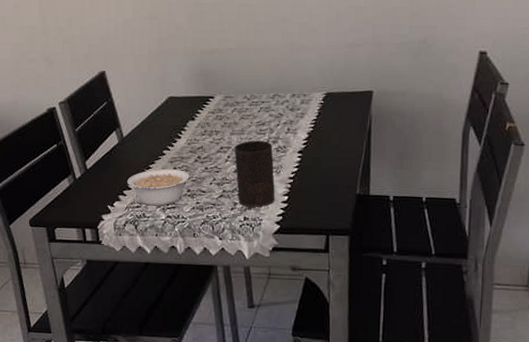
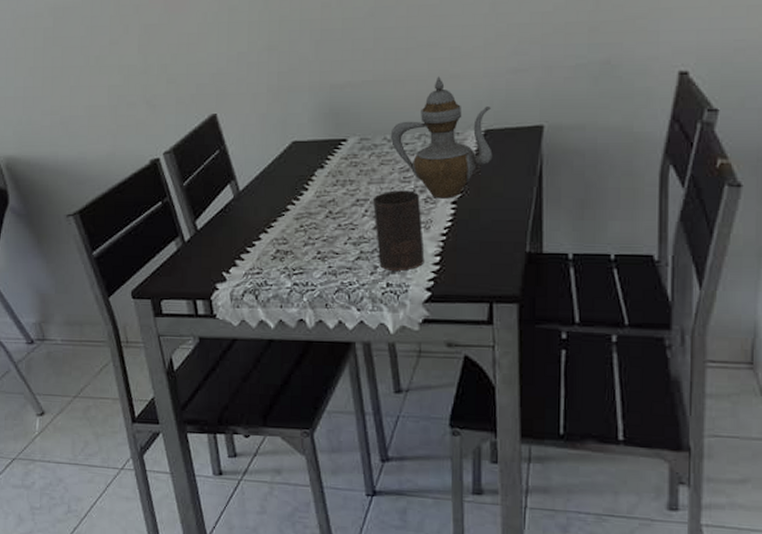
legume: present [127,169,190,206] -> none [245,227,319,272]
teapot: none [250,47,332,149] -> present [390,76,493,199]

